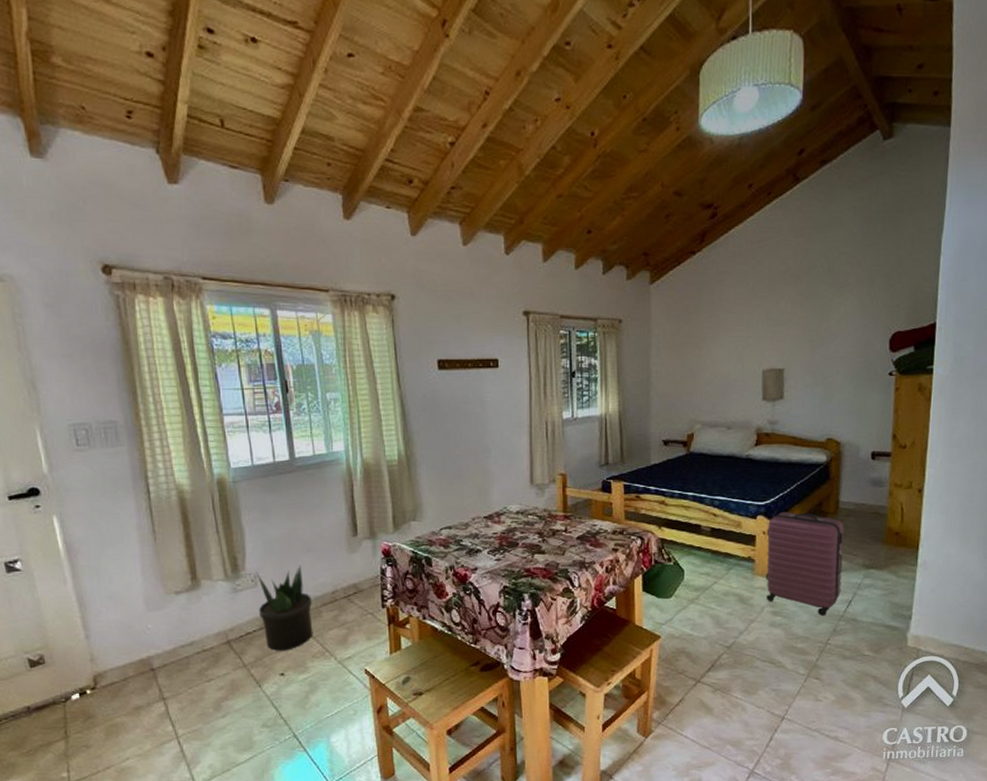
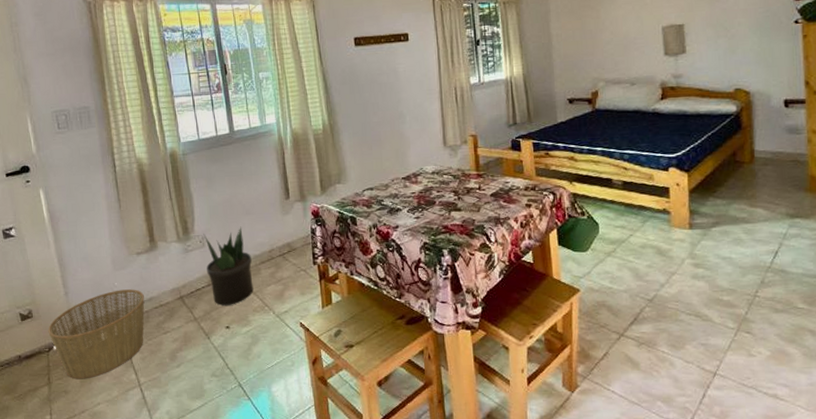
basket: none [64,632,184,733] -> present [48,289,145,380]
suitcase: present [766,511,844,616] -> none [680,162,765,267]

